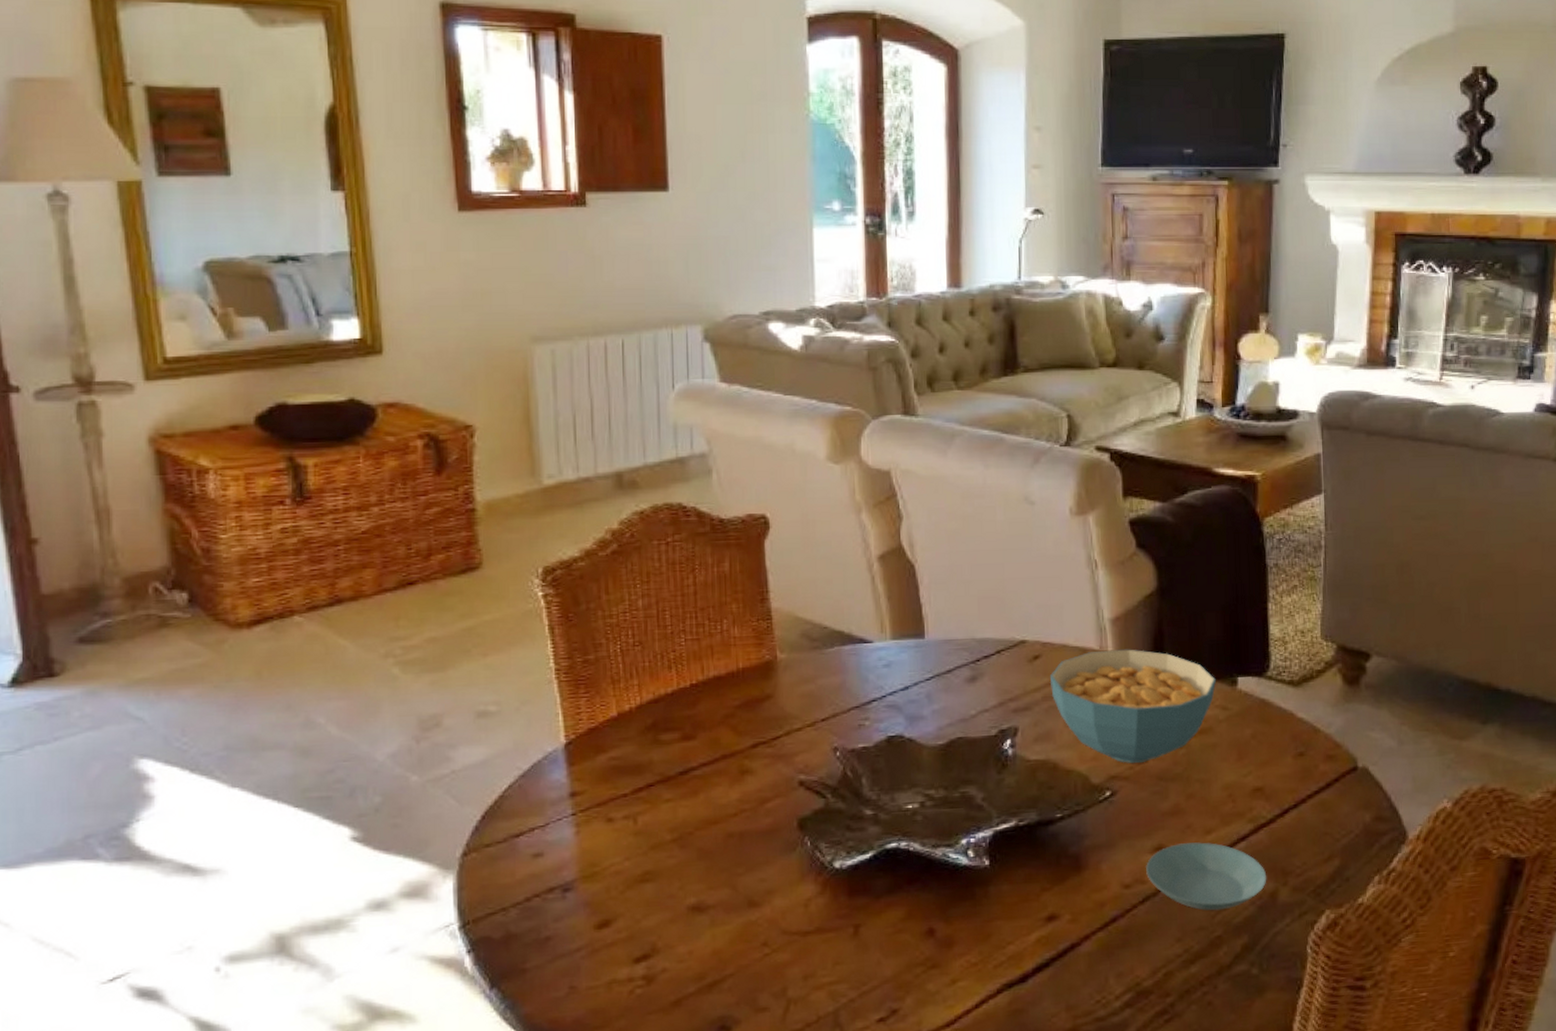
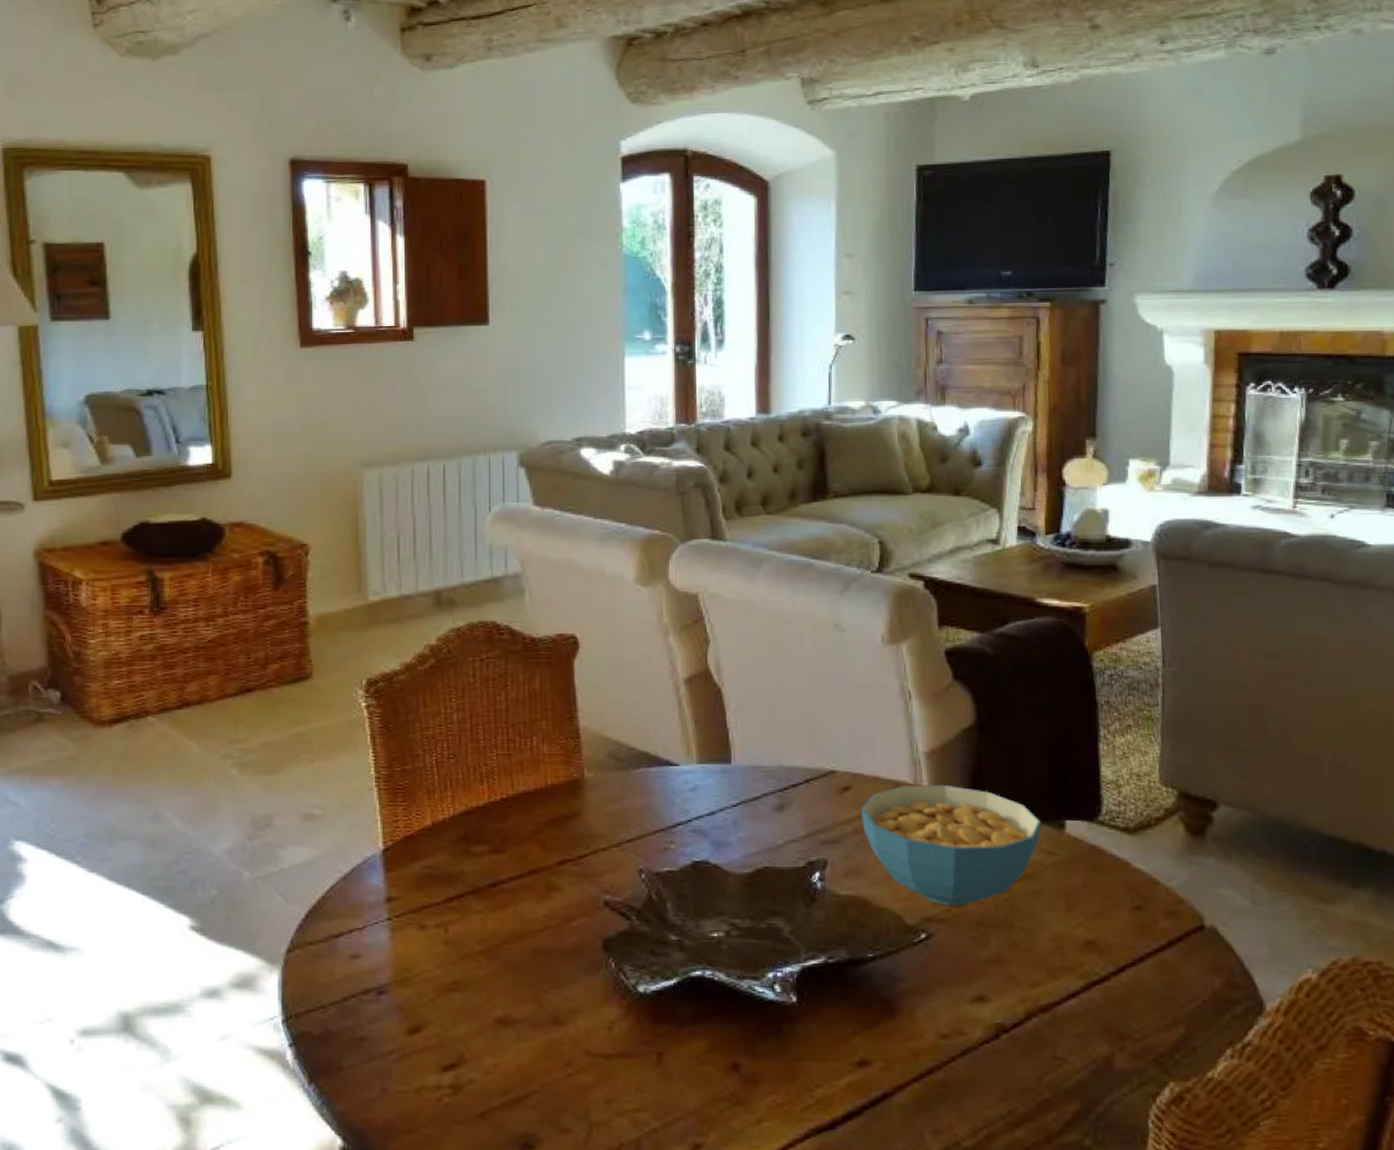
saucer: present [1146,842,1267,911] -> none [965,995,1101,1072]

